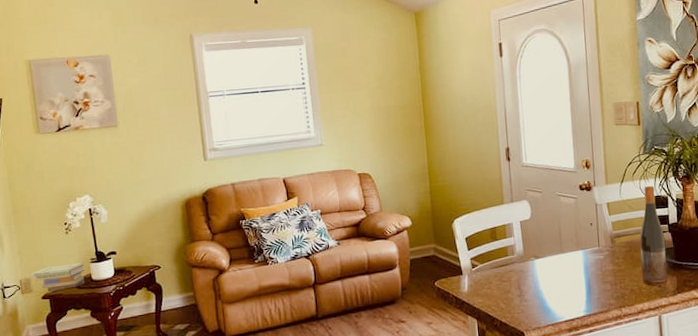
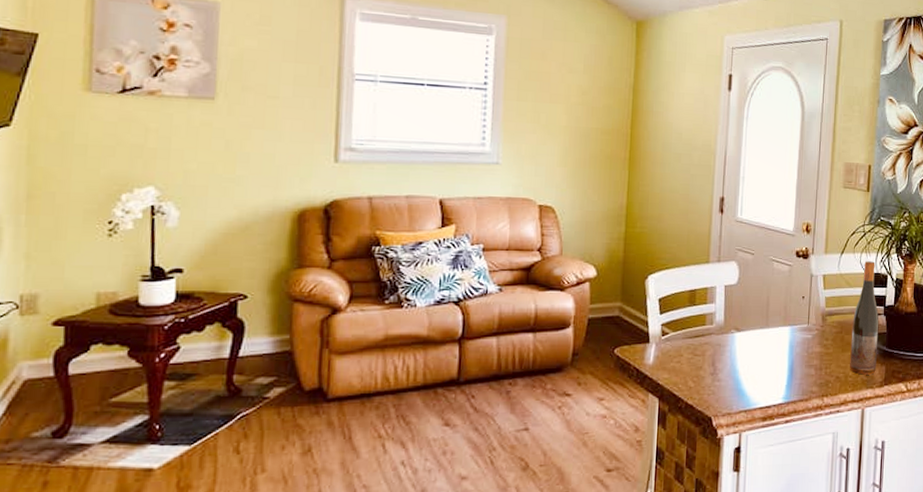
books: present [30,263,85,293] -> none [40,279,129,317]

